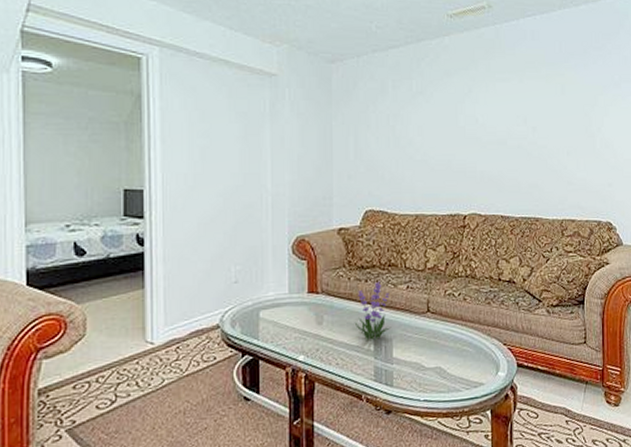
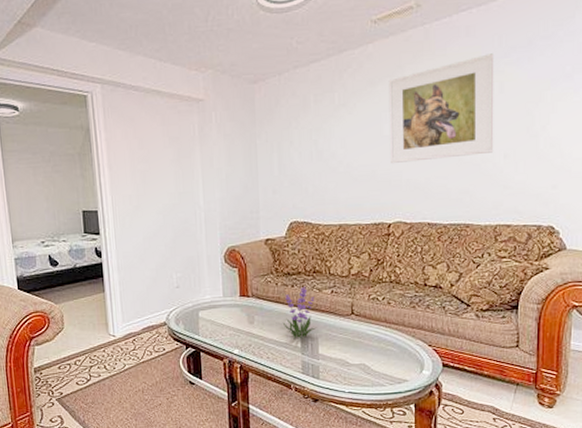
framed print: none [463,57,558,155] -> present [388,53,494,164]

